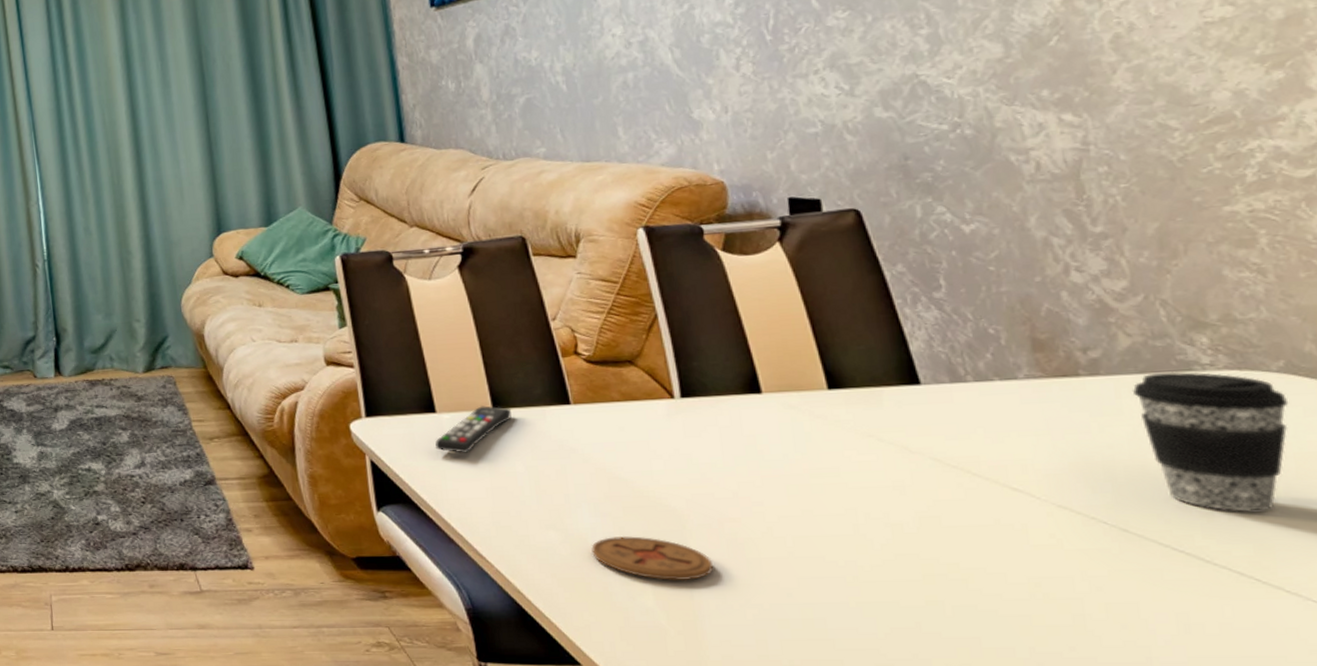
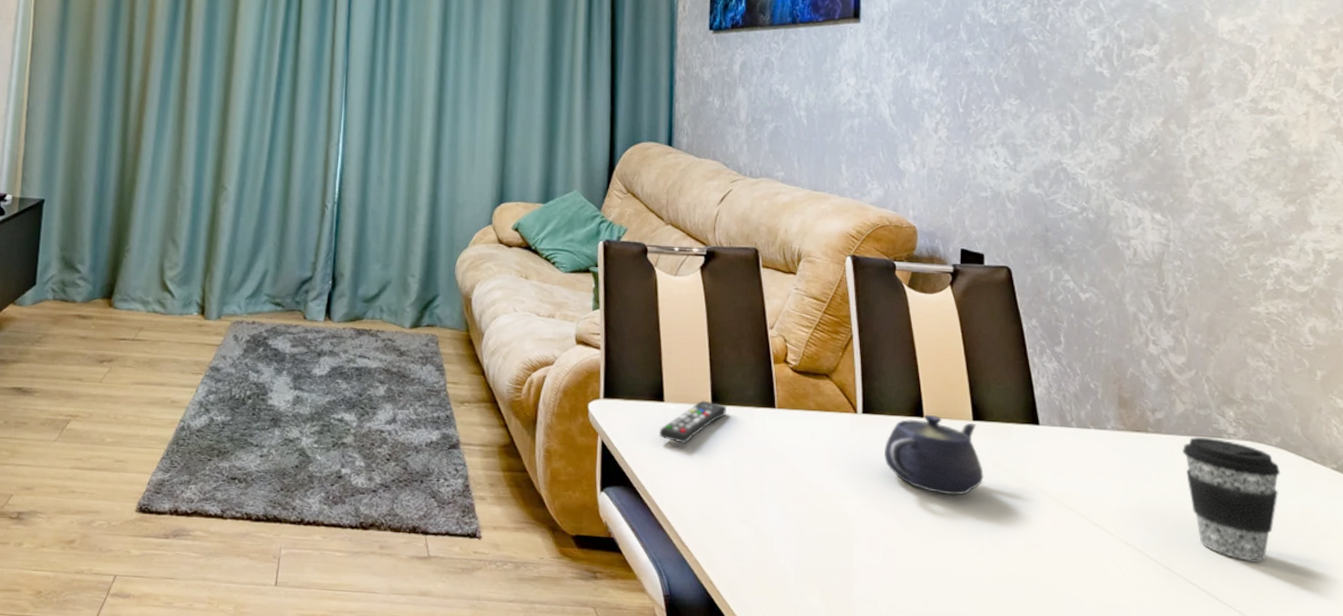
coaster: present [591,535,714,581] -> none [775,536,870,584]
teapot: none [714,388,852,475] -> present [884,414,985,495]

